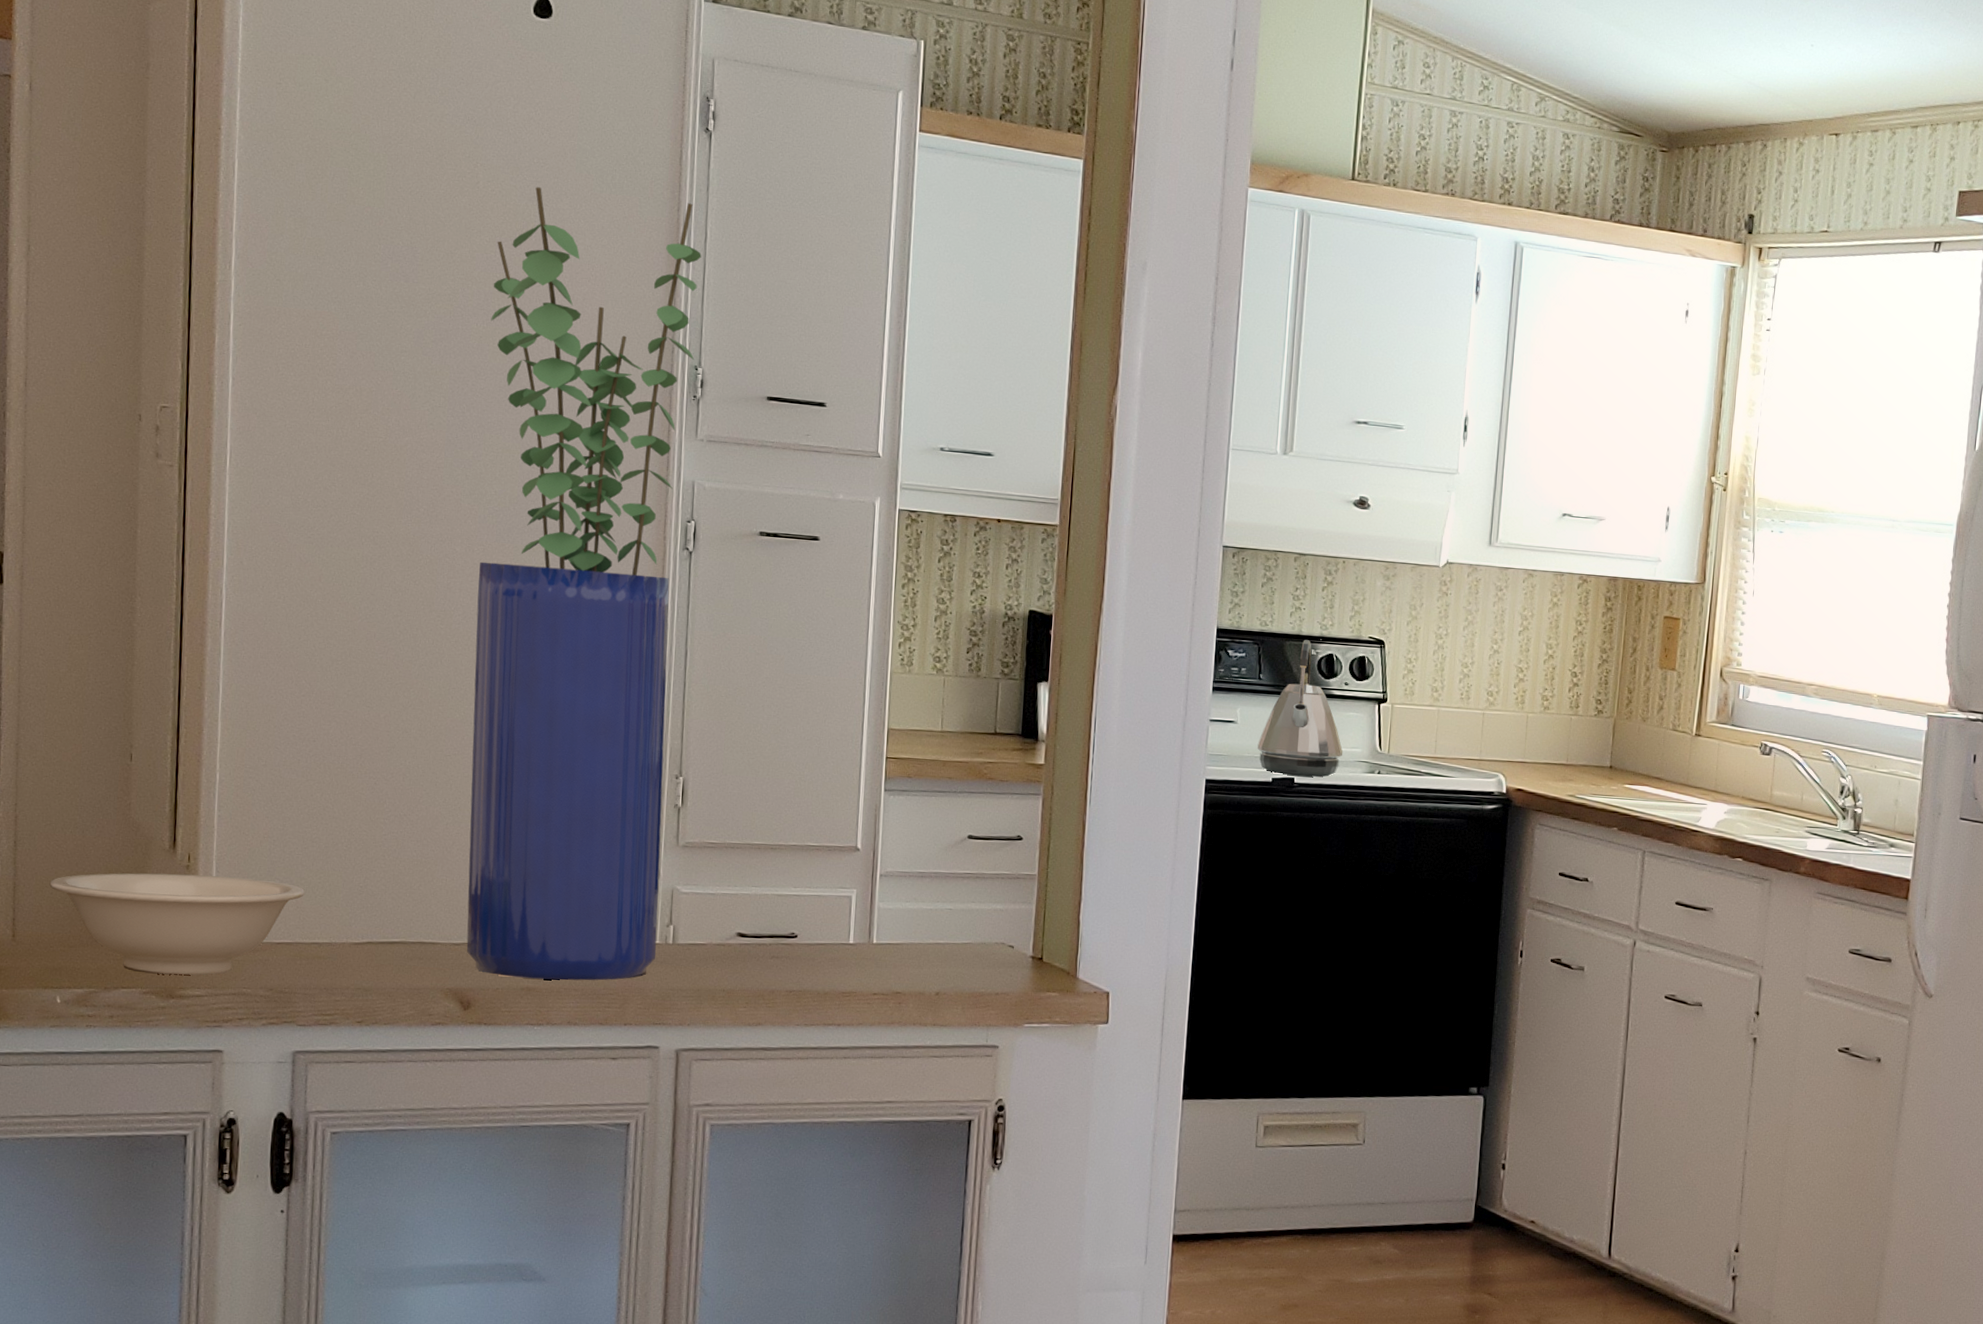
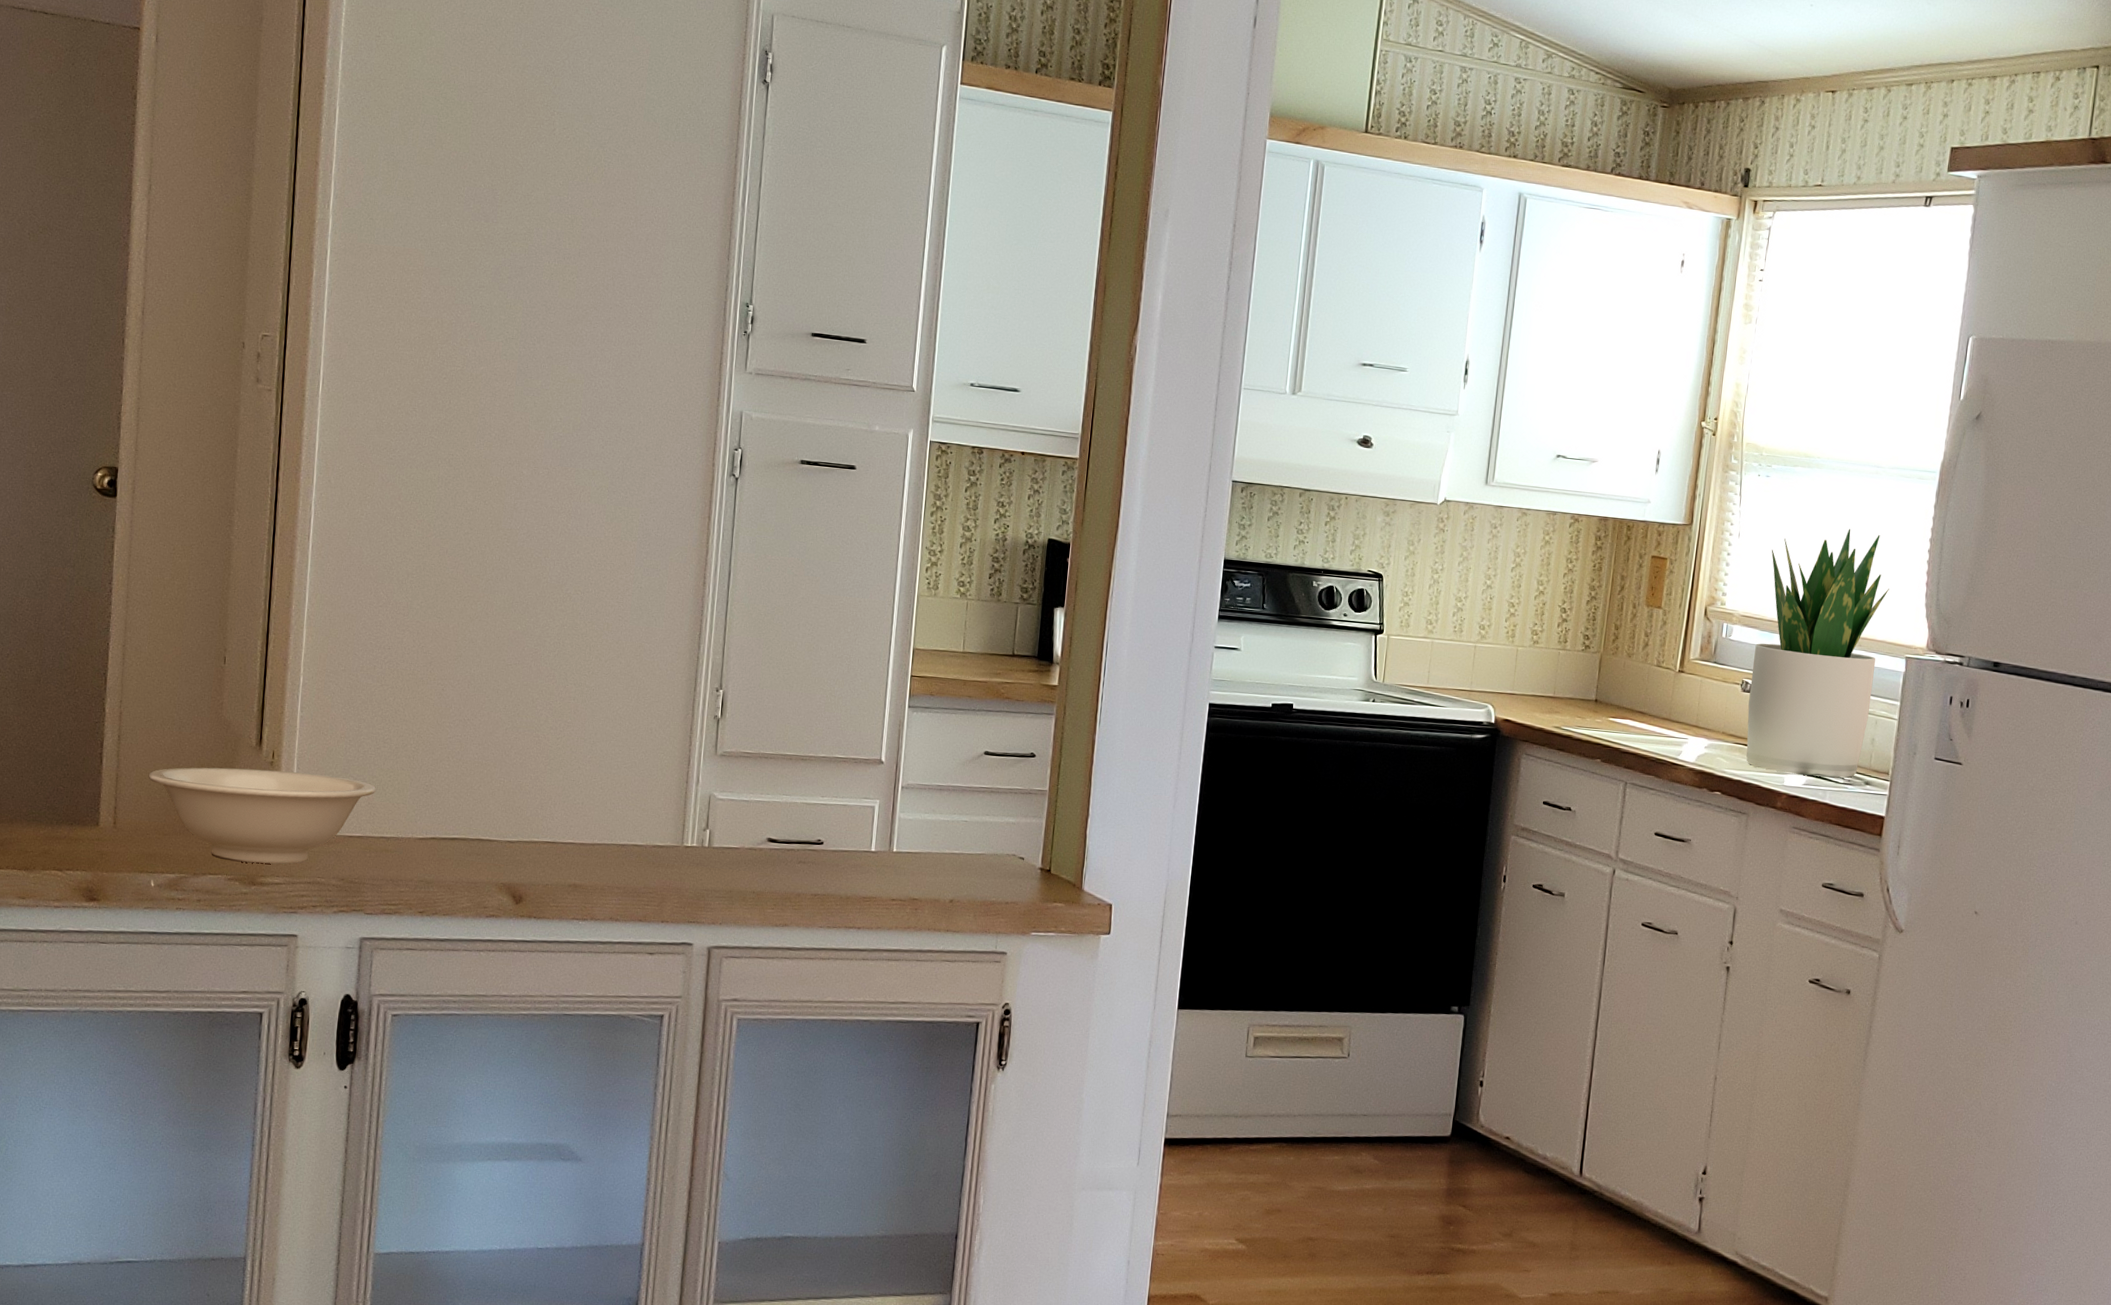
vase: present [466,187,702,981] -> none [520,134,756,880]
kettle: present [1257,640,1343,777] -> none [1258,572,1340,704]
planter: none [1767,585,1909,841] -> present [1746,529,1889,778]

